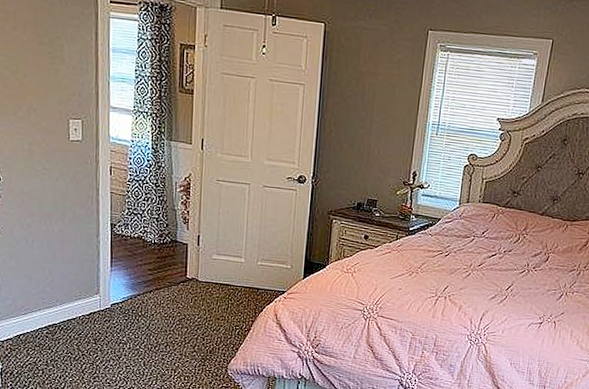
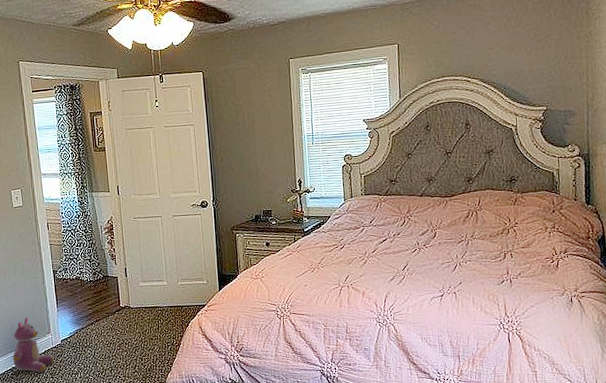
teddy bear: none [50,271,100,337] -> present [12,317,54,373]

